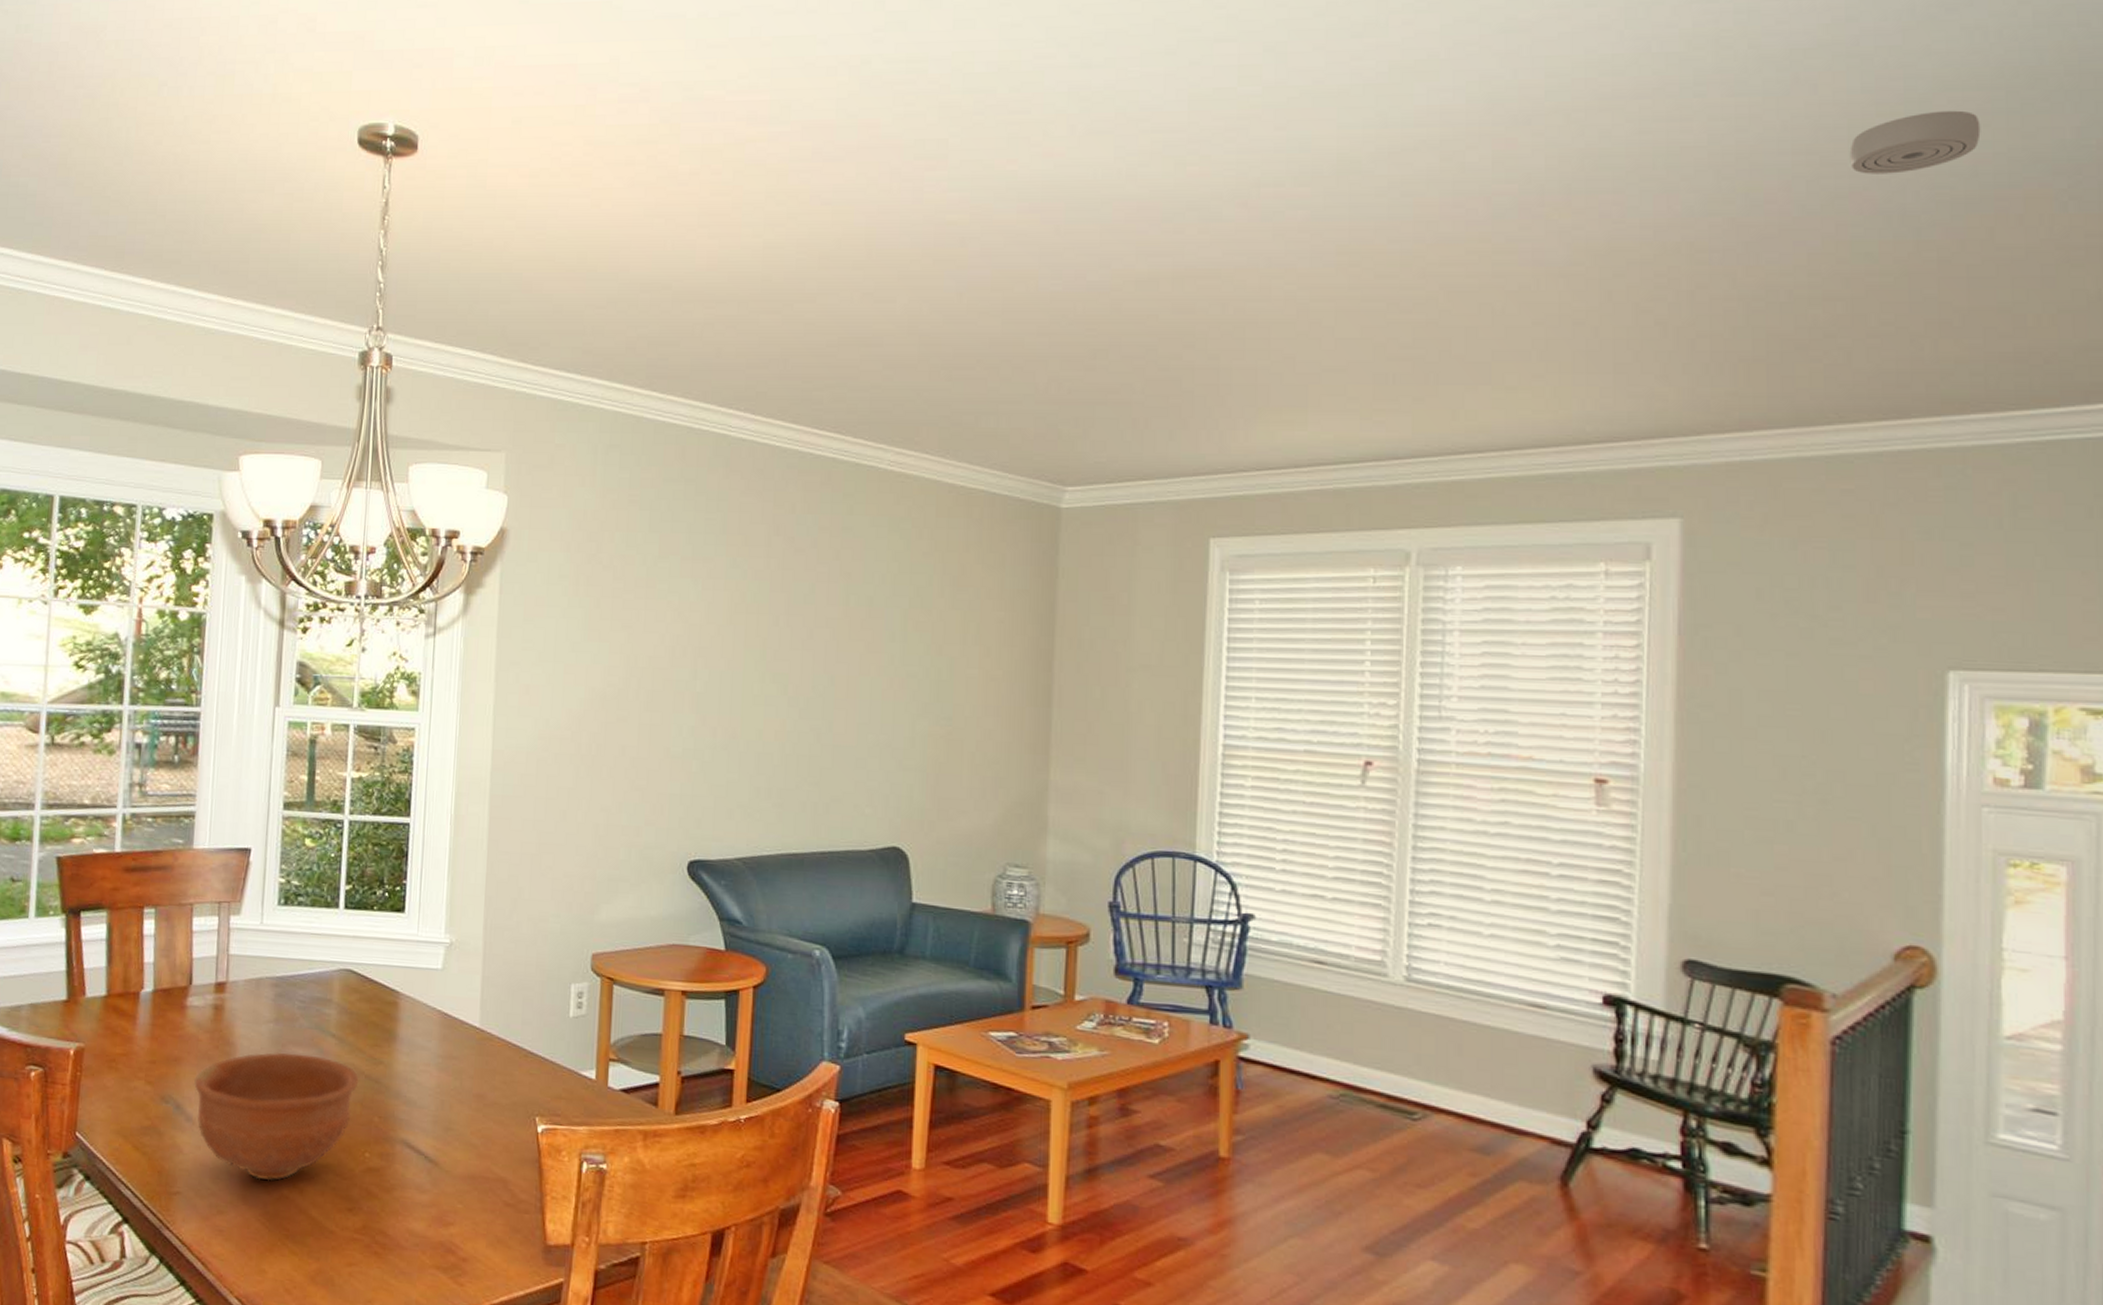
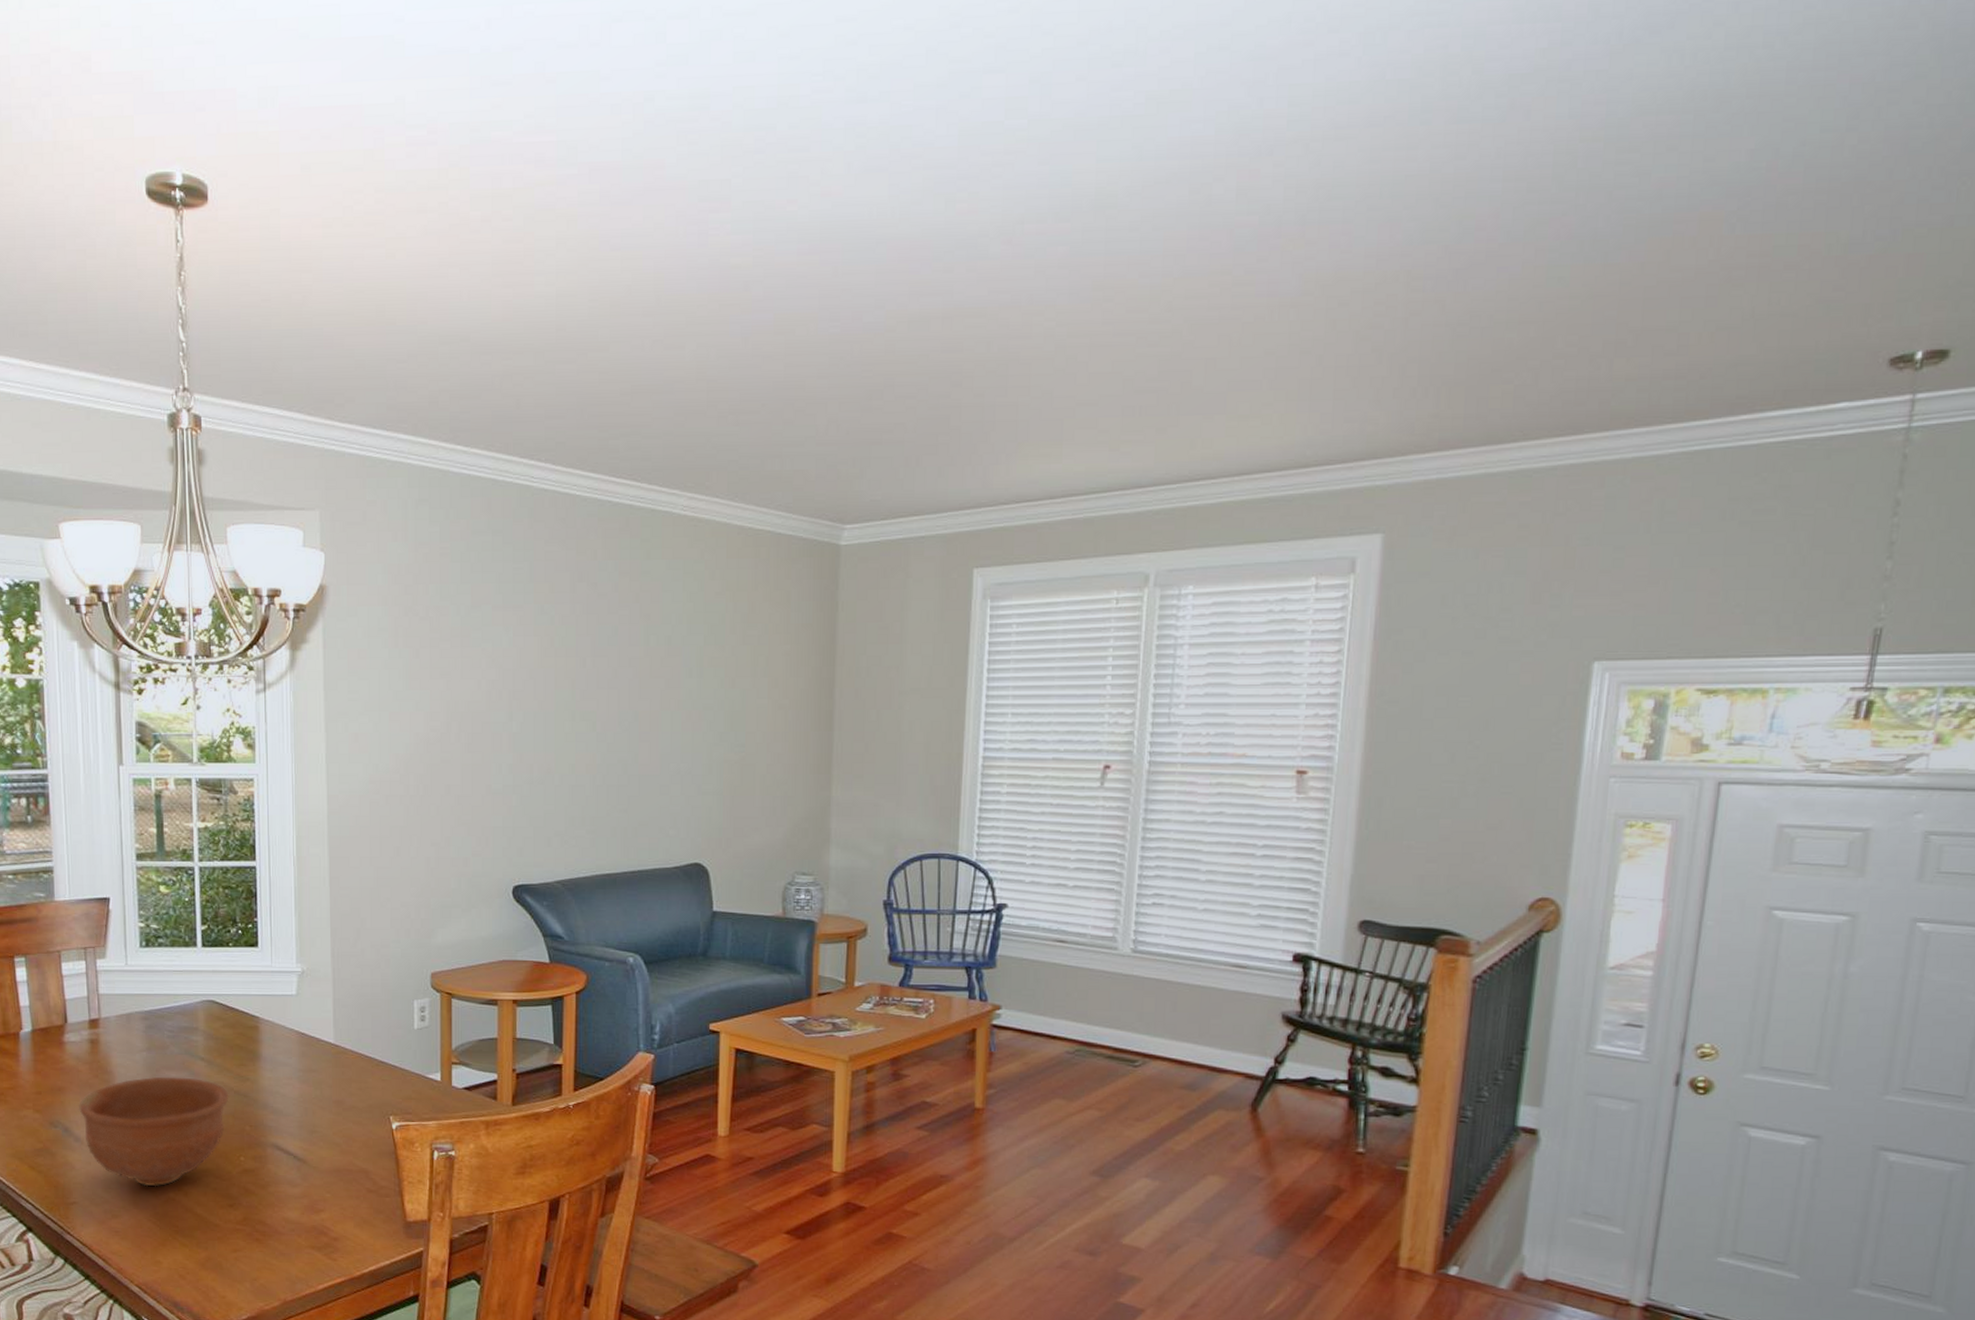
smoke detector: present [1849,110,1981,174] -> none [1552,134,1669,200]

